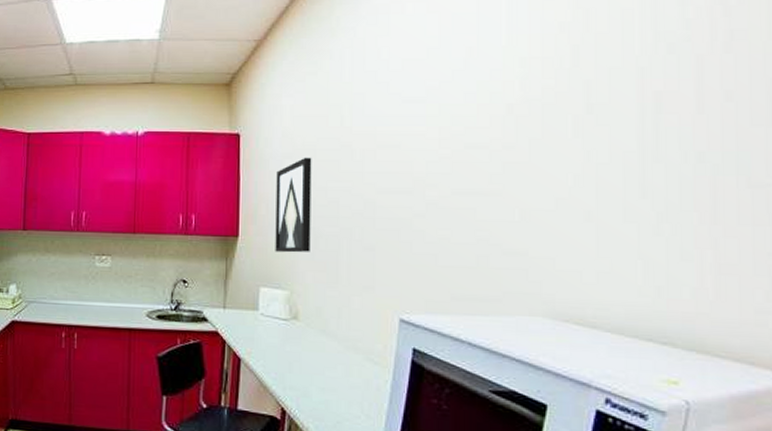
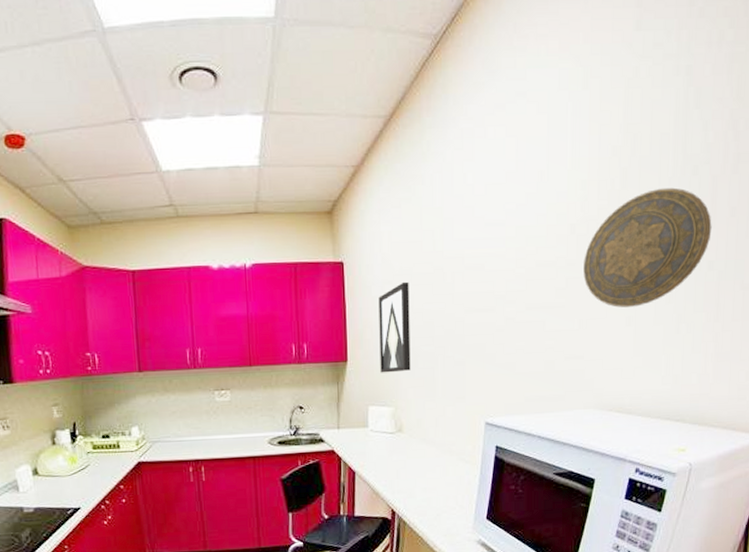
decorative plate: none [525,67,699,200] -> present [583,187,712,308]

